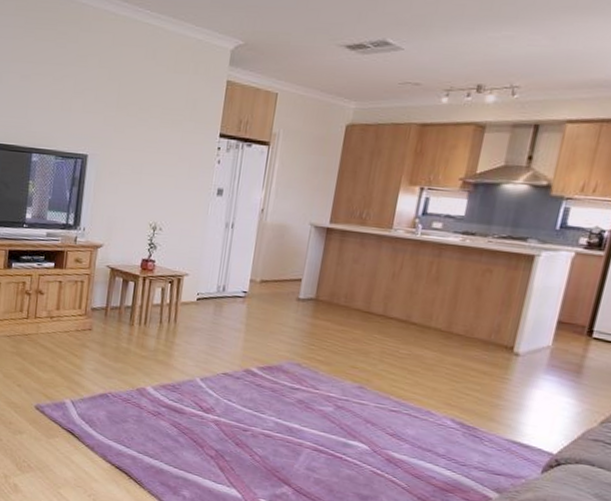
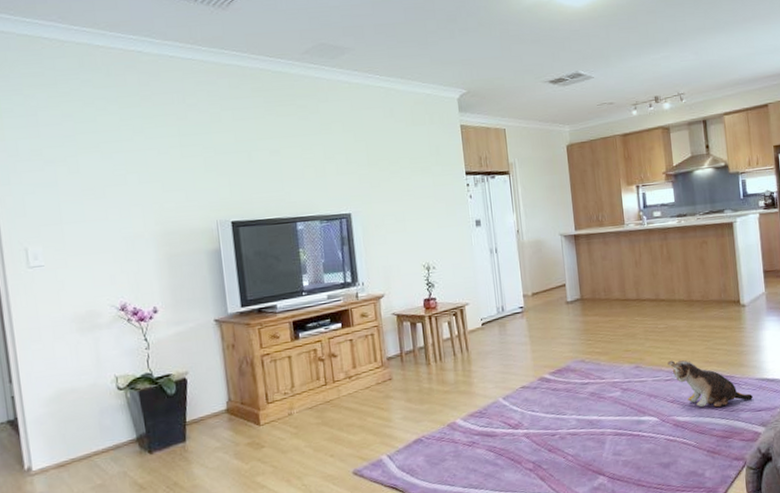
plush toy: none [398,391,495,461] -> present [667,360,753,408]

